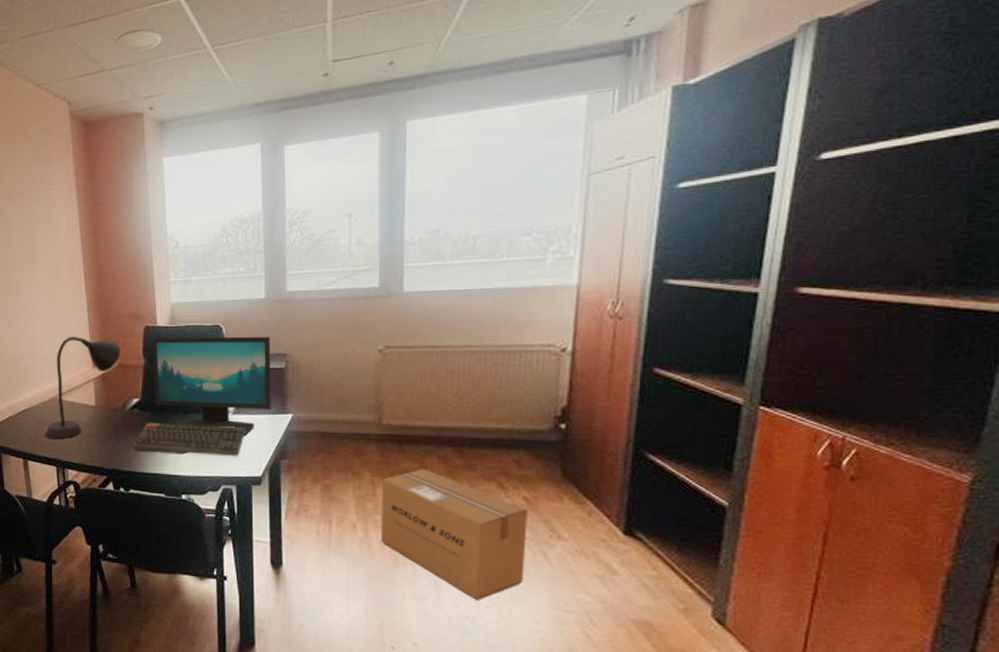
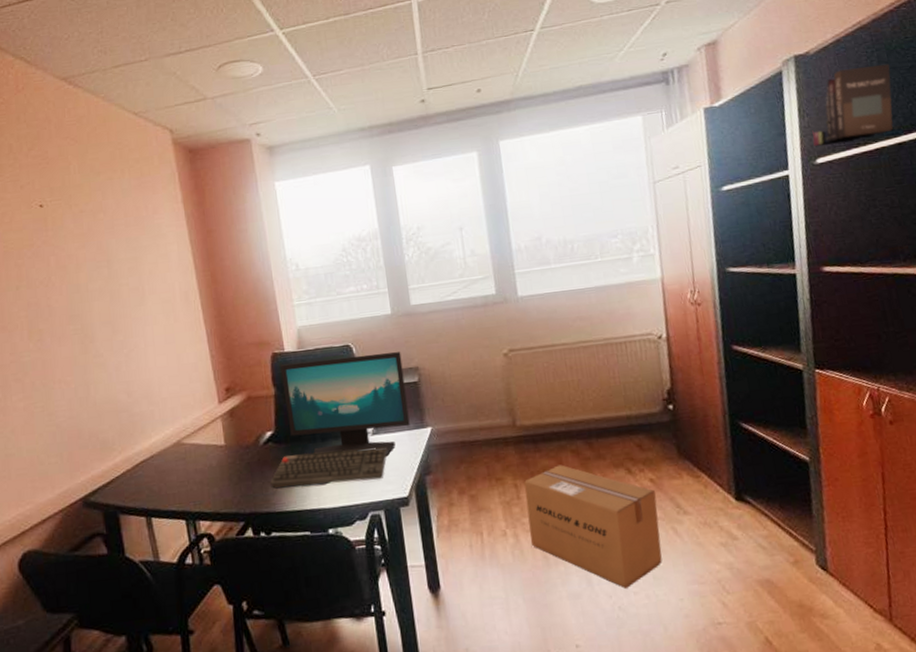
desk lamp: present [44,337,121,440] -> none [169,372,249,490]
books: none [821,28,968,139] -> present [812,63,894,147]

